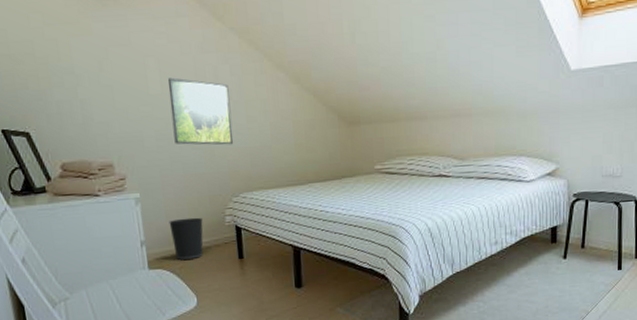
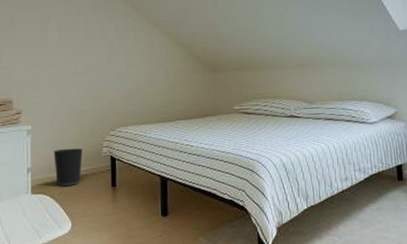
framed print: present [168,77,234,145] -> none [64,32,114,87]

